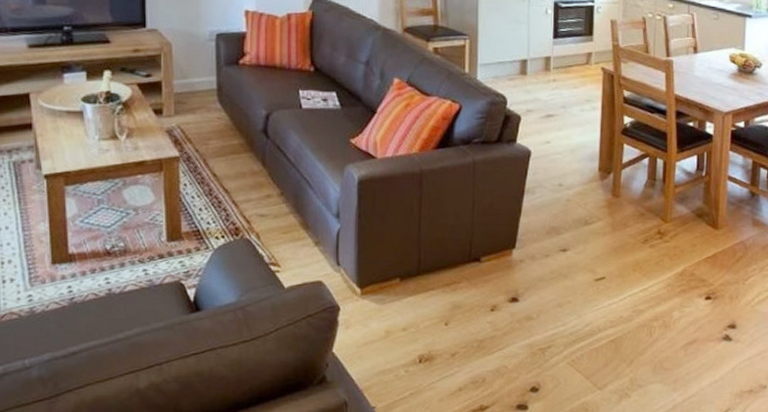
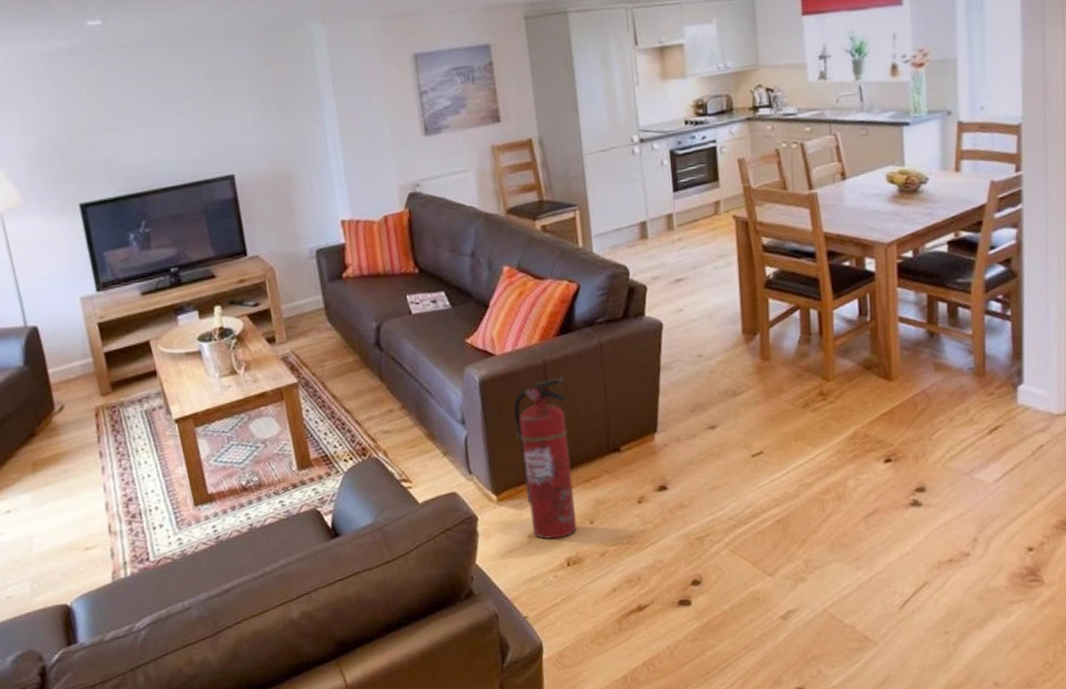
fire extinguisher: none [386,186,438,336] -> present [513,377,578,540]

